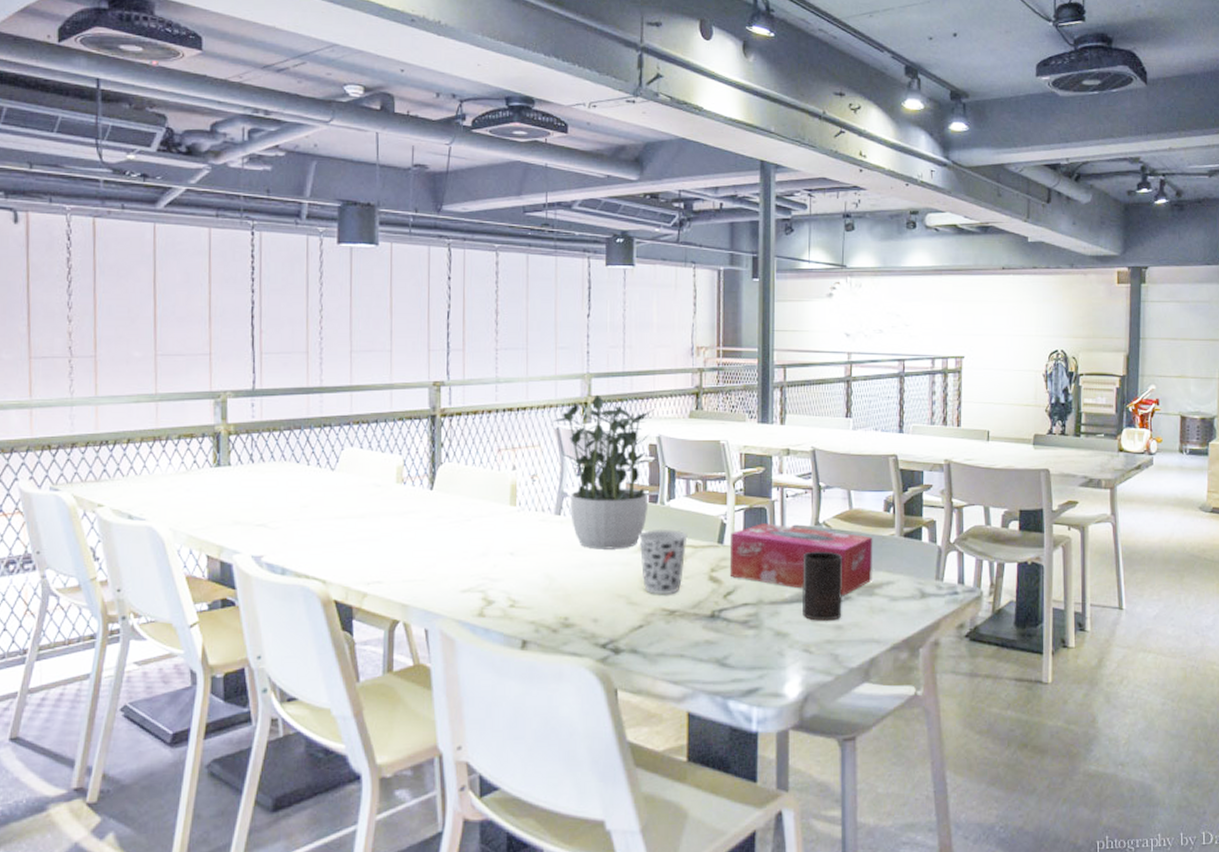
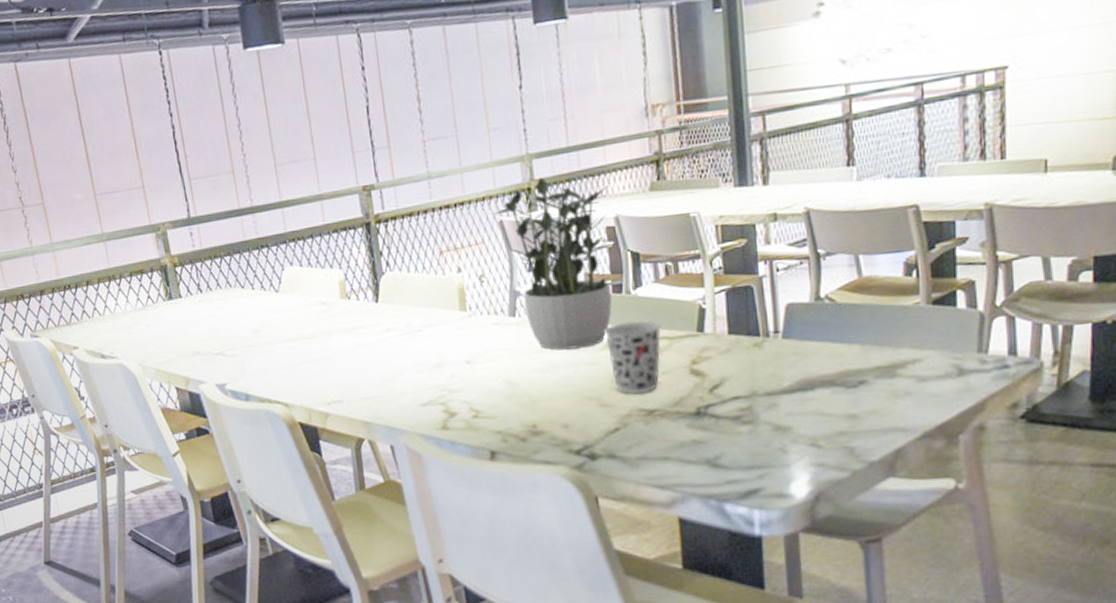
tissue box: present [729,523,873,596] -> none [712,303,893,381]
cup: present [801,551,843,621] -> none [802,329,856,411]

